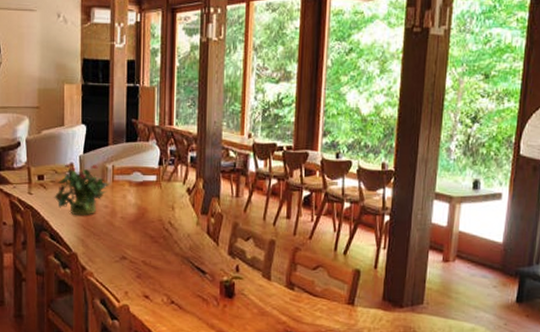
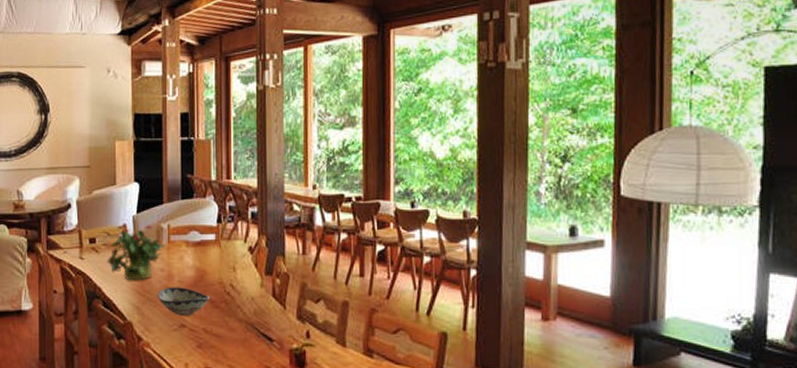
decorative bowl: none [101,222,149,249] -> present [157,287,210,315]

